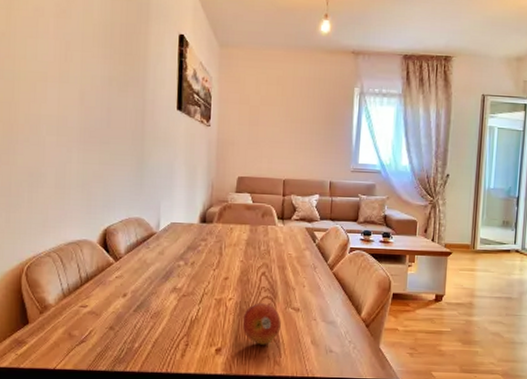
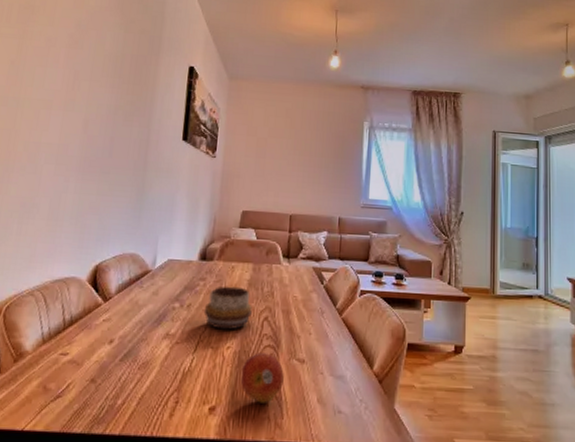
decorative bowl: none [206,245,251,284] -> present [203,286,252,330]

